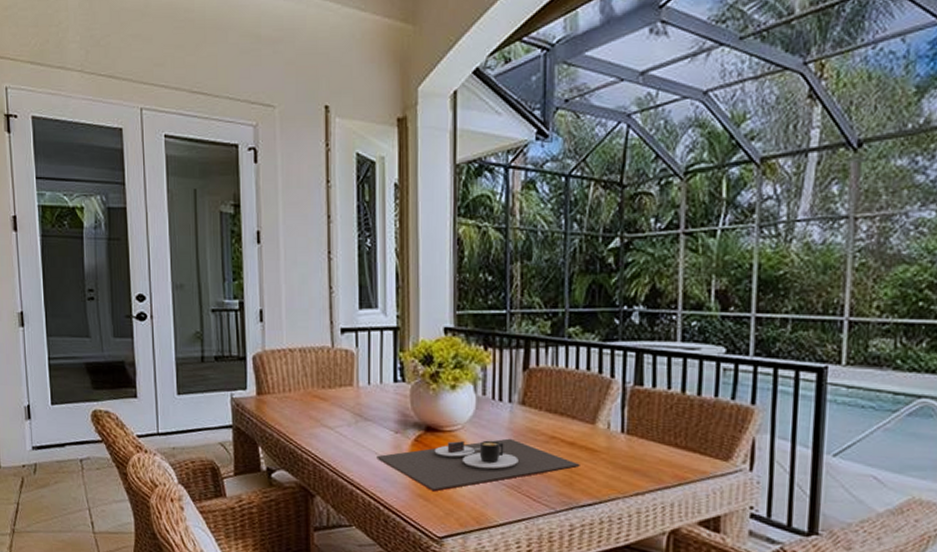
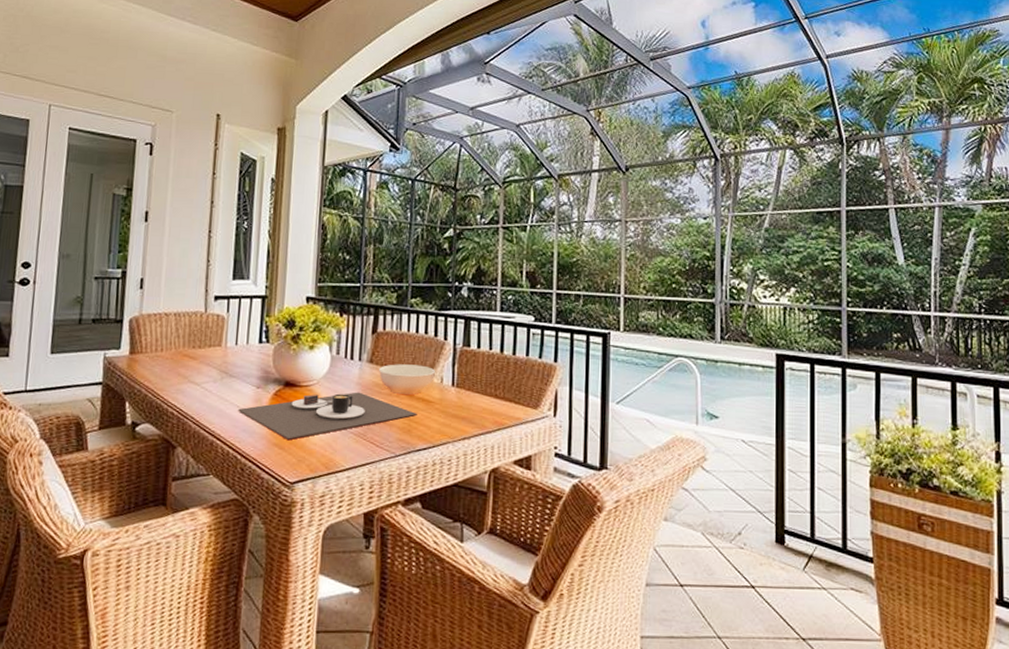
bowl: none [533,406,602,443] -> present [379,364,436,395]

